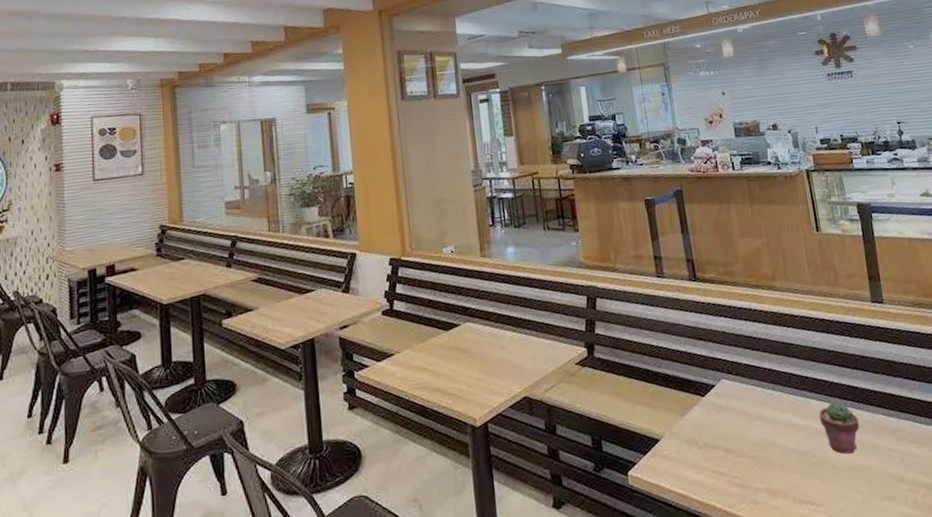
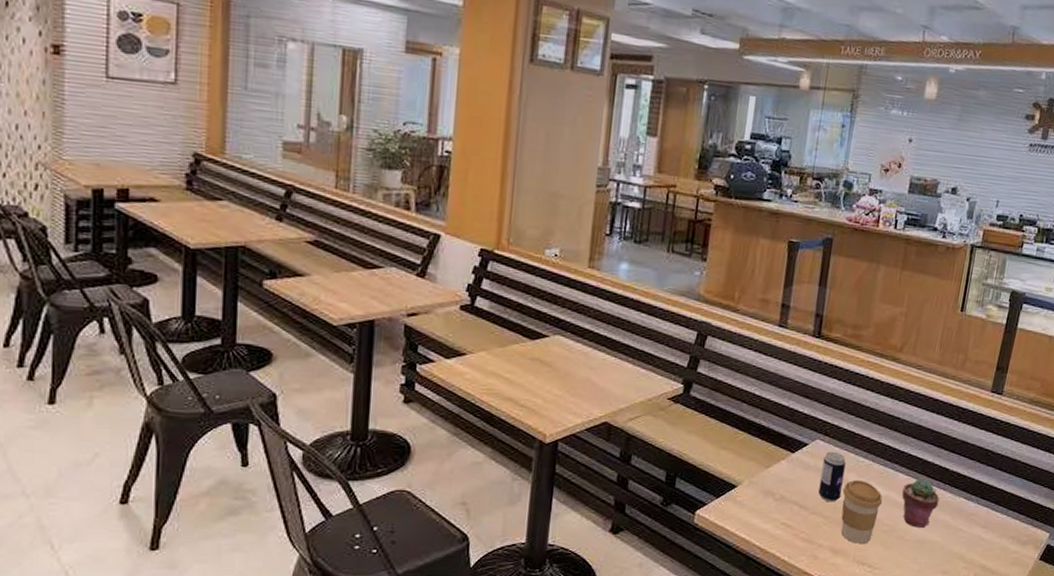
beverage can: none [733,388,761,442] -> present [818,451,846,502]
coffee cup: none [761,413,805,481] -> present [841,479,883,543]

